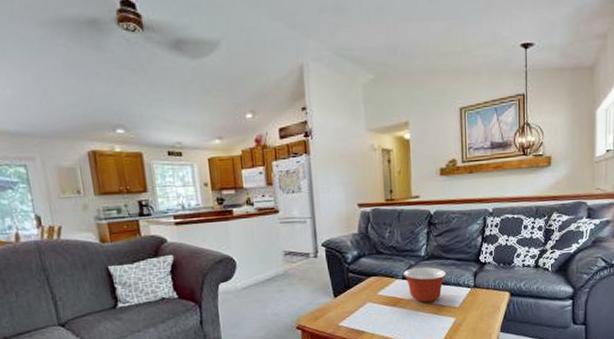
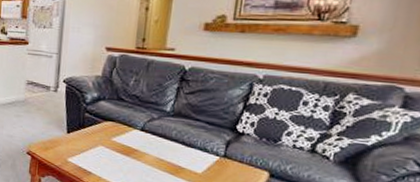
mixing bowl: present [402,267,447,303] -> none [142,121,193,161]

